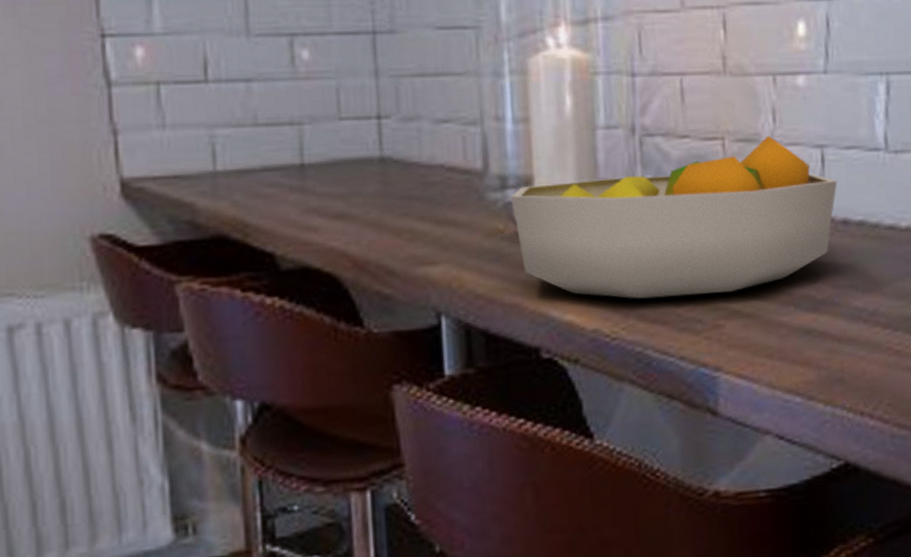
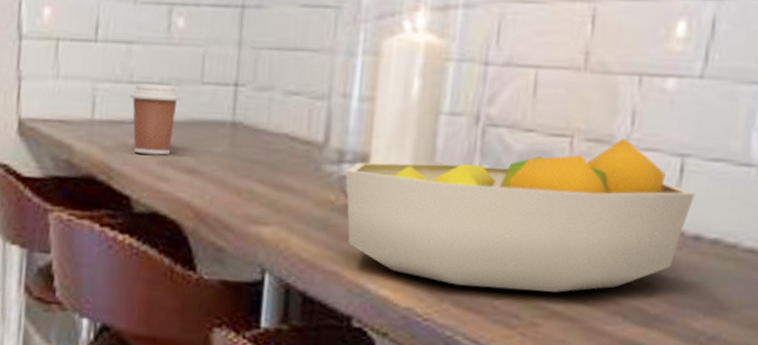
coffee cup: none [256,123,317,204] -> present [129,83,181,155]

